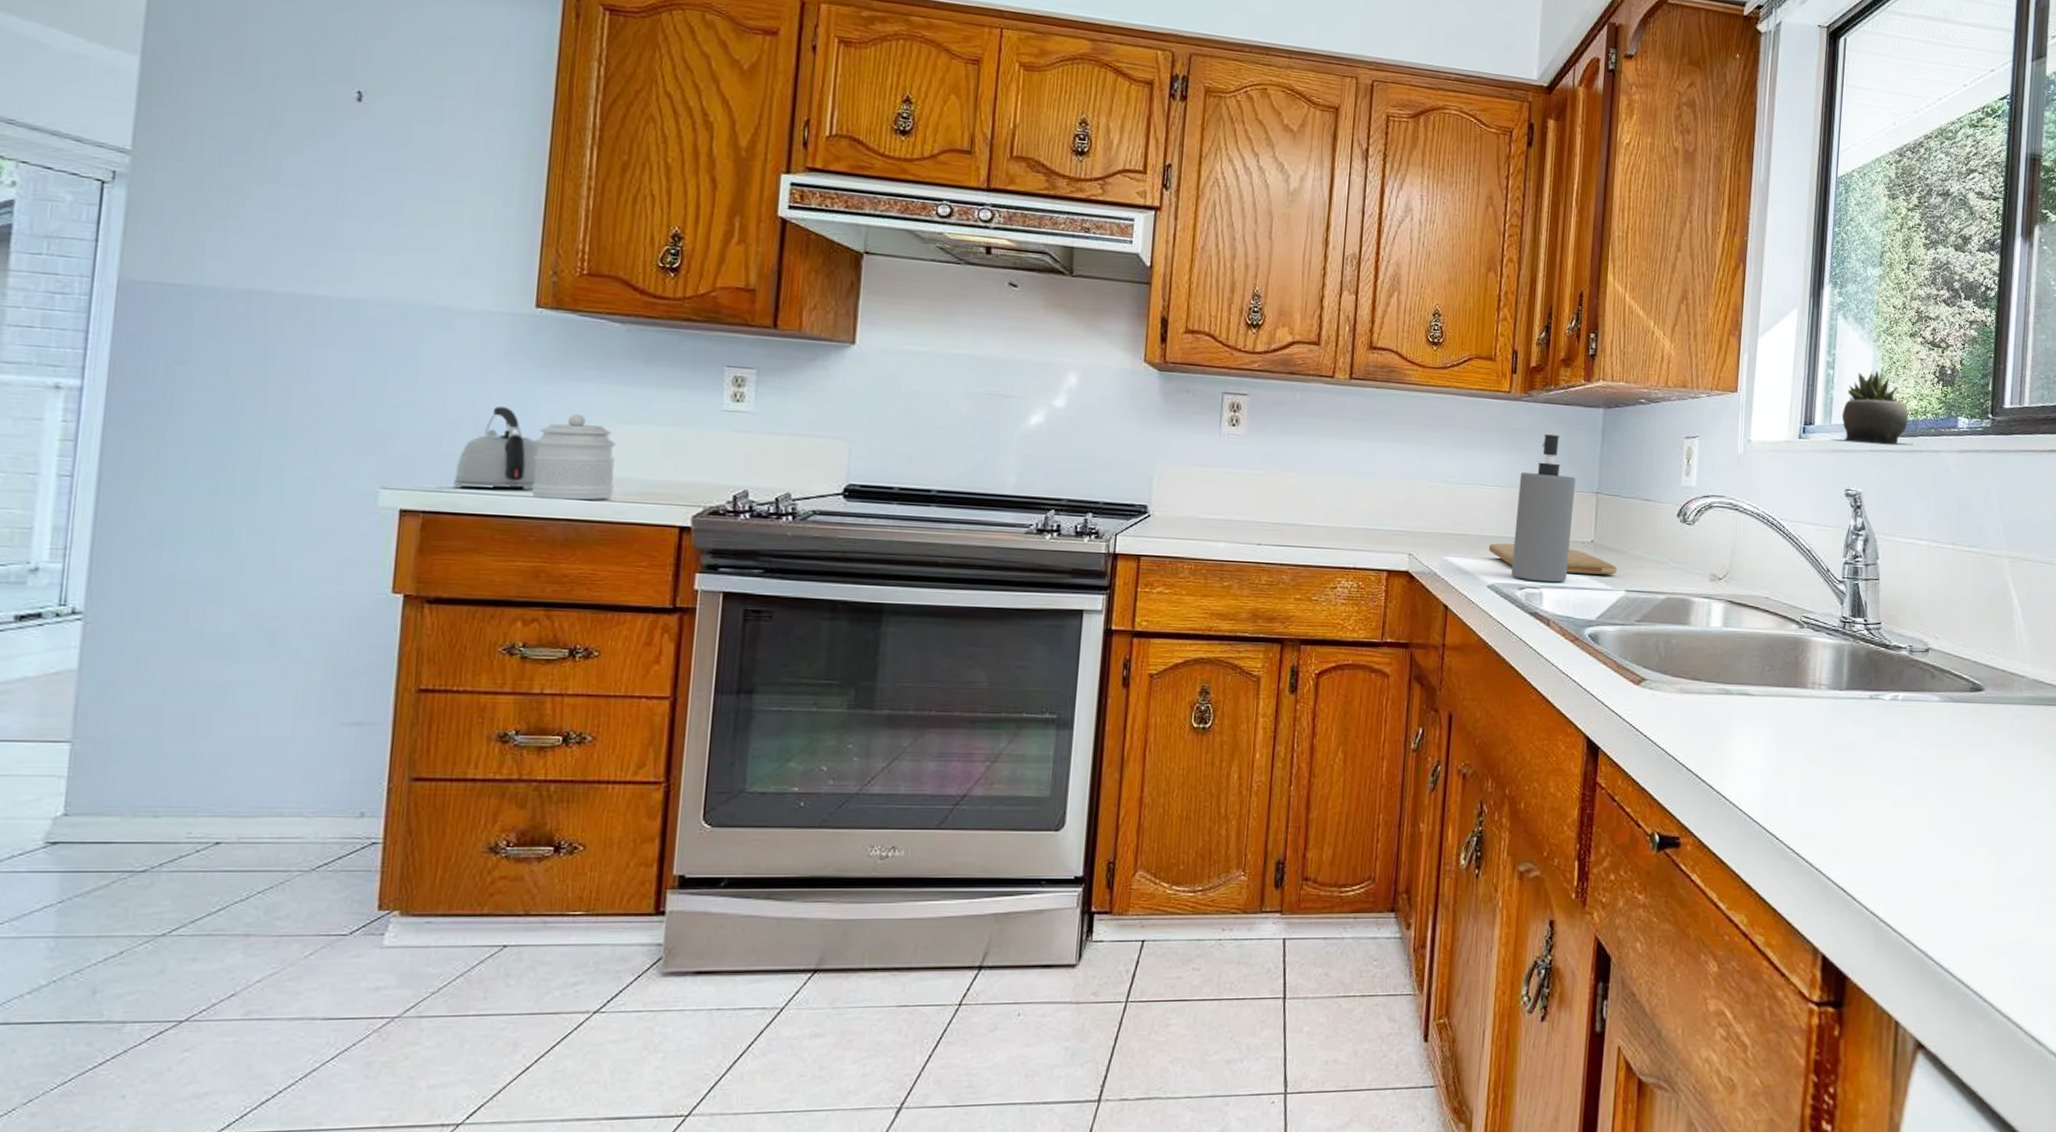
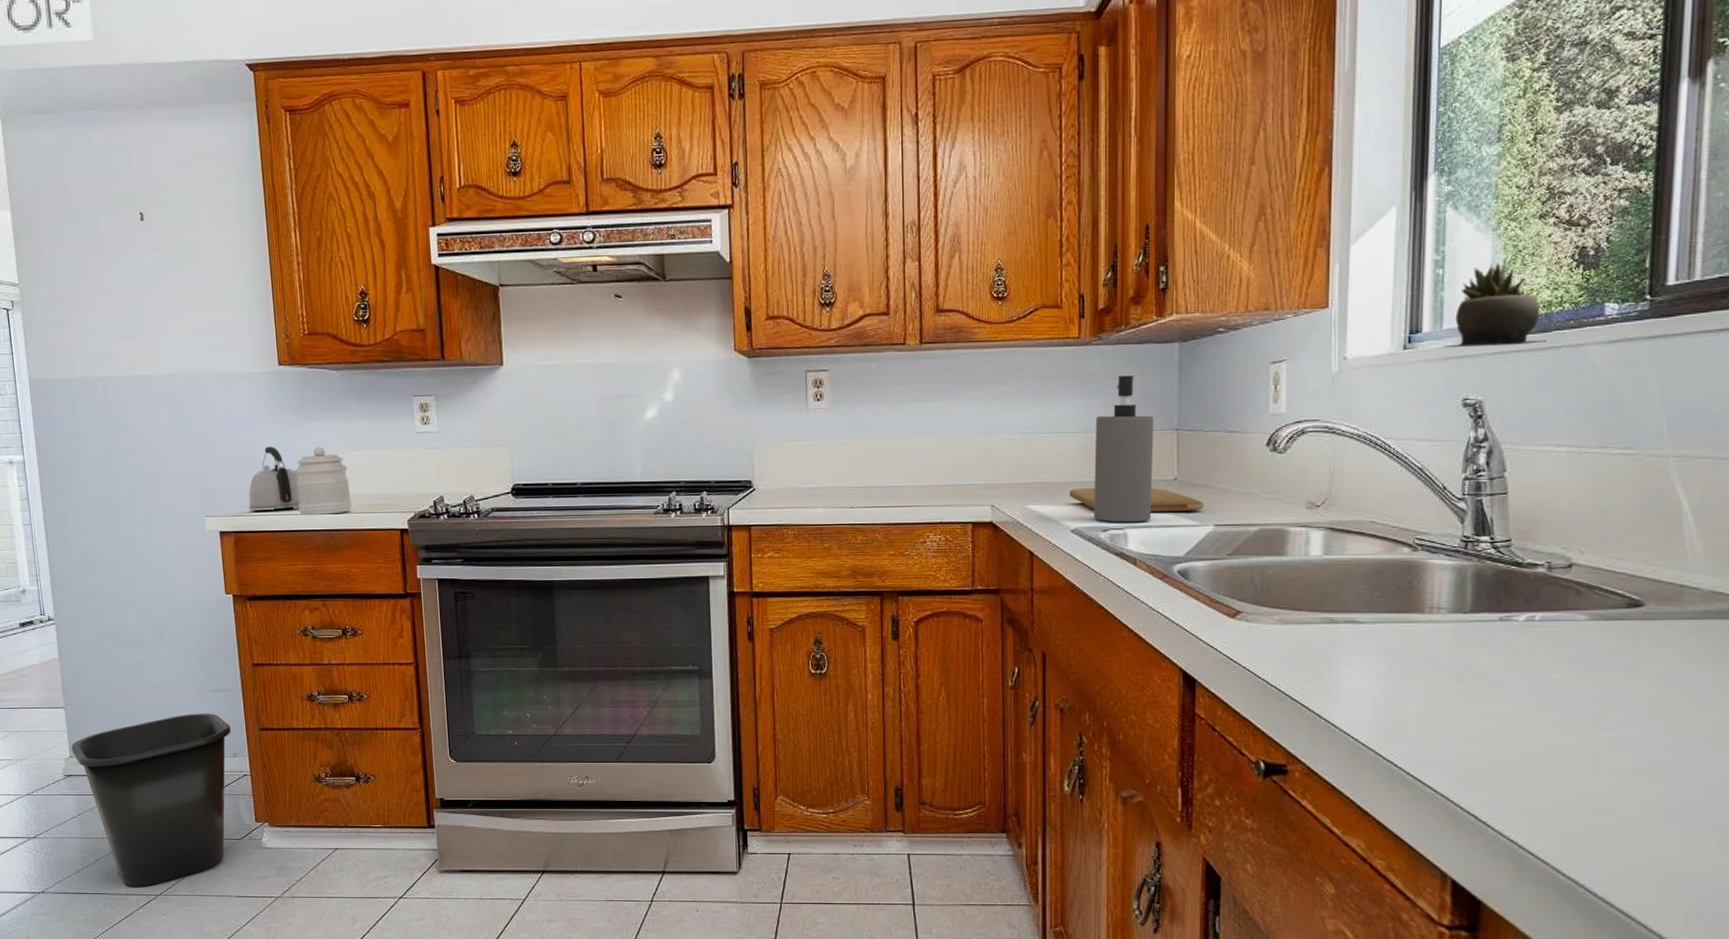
waste bin: none [68,755,363,1011] -> present [71,713,231,888]

